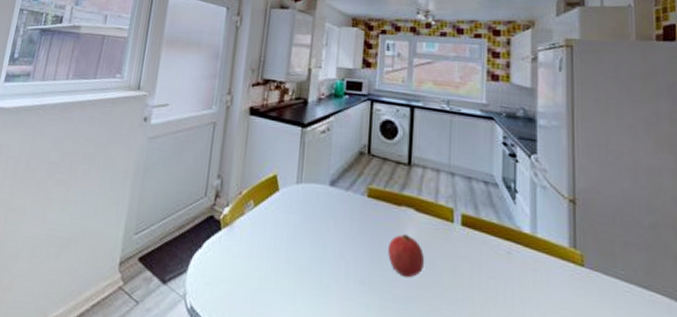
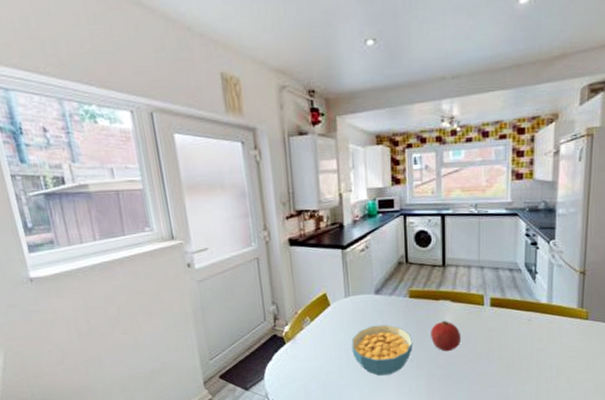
cereal bowl: none [293,224,367,297] -> present [351,324,413,376]

